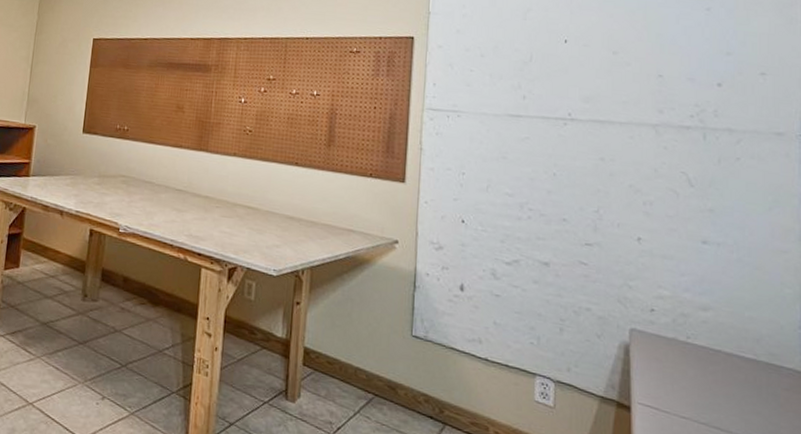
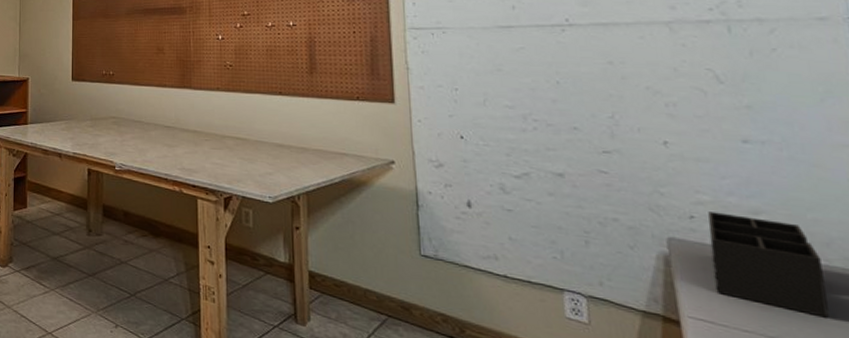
desk organizer: none [664,306,751,407] -> present [708,212,829,318]

